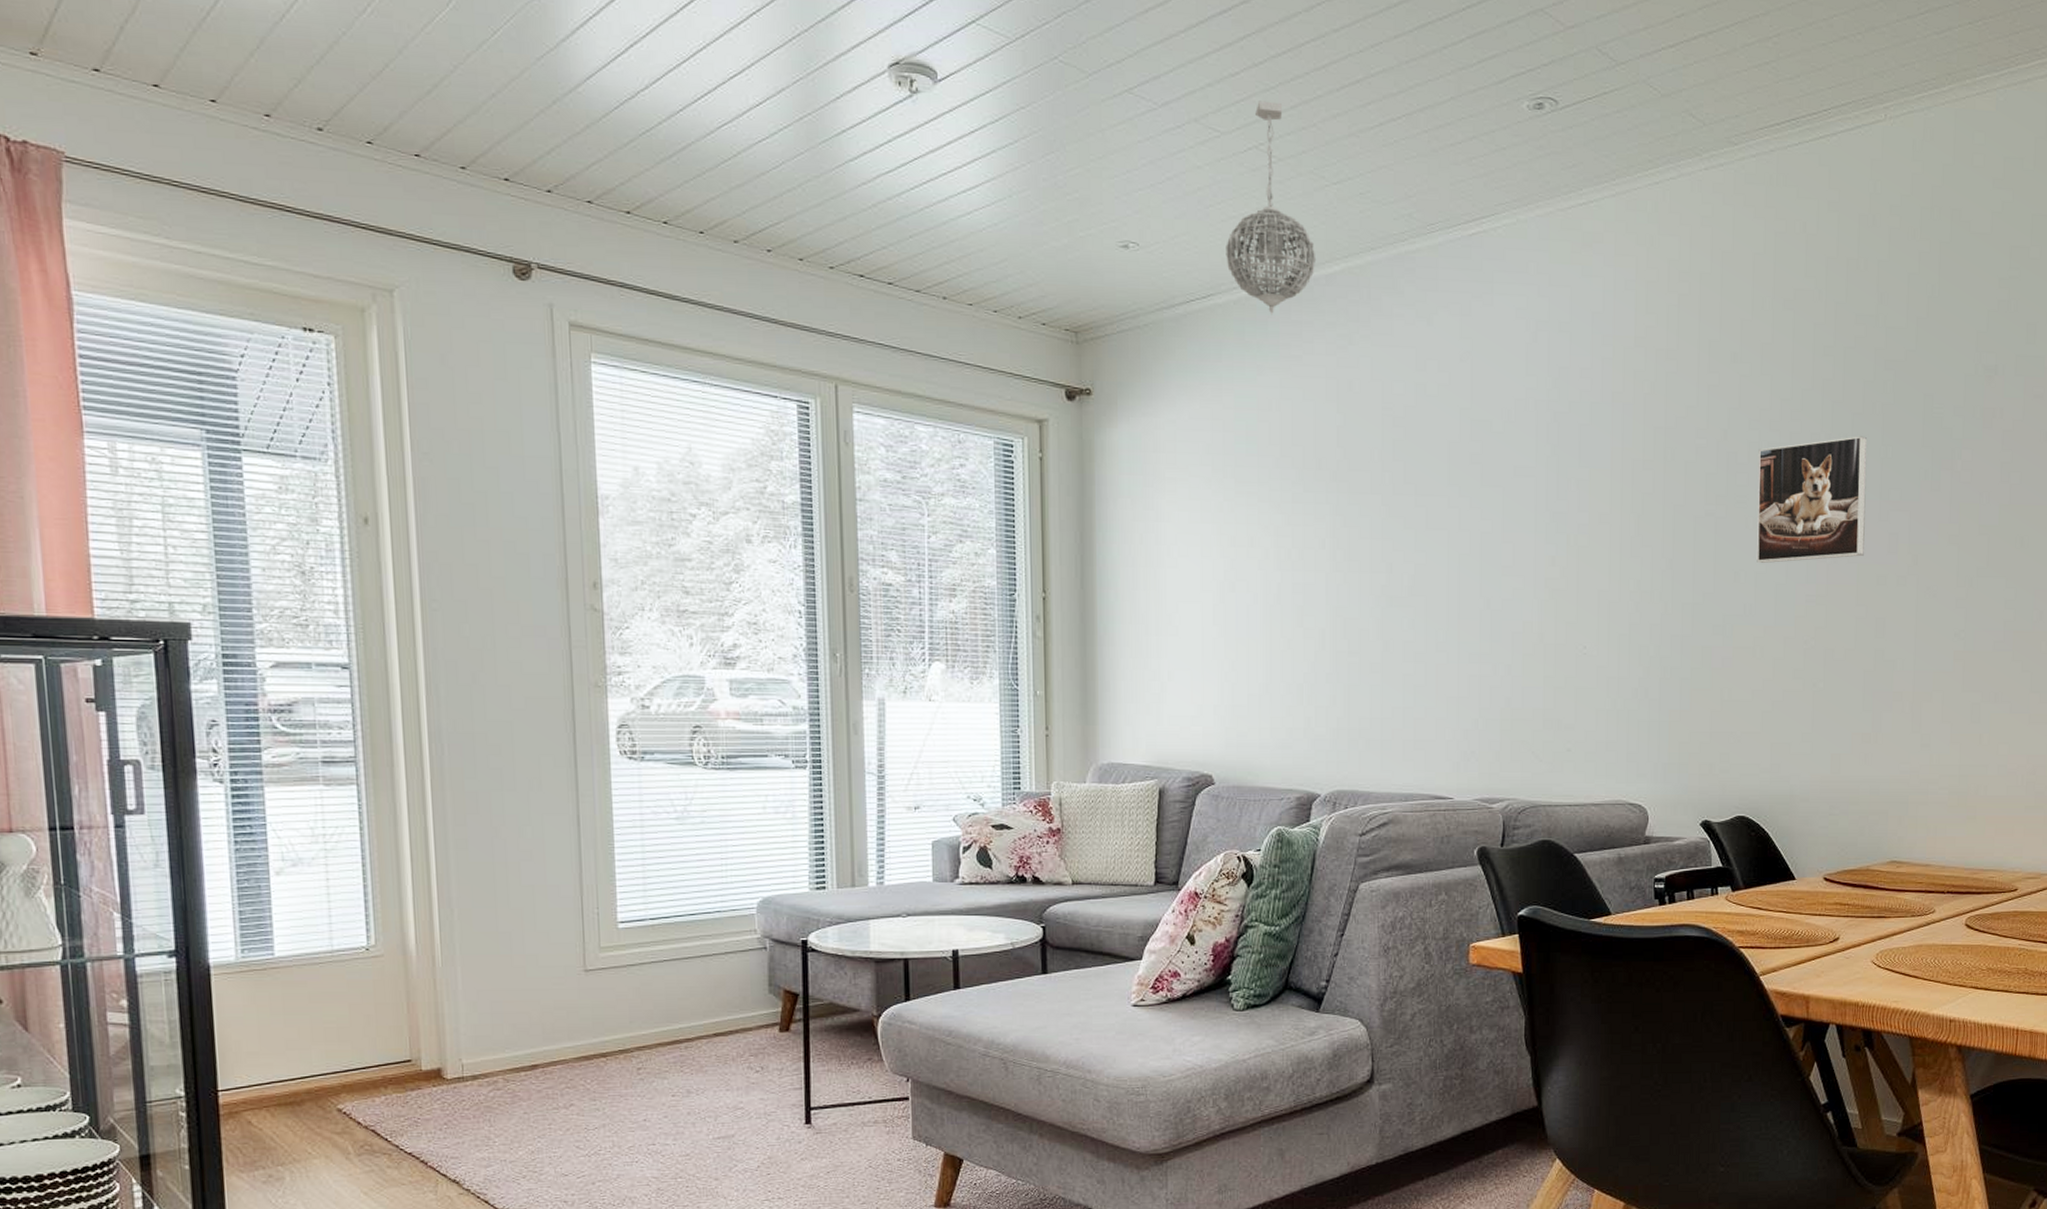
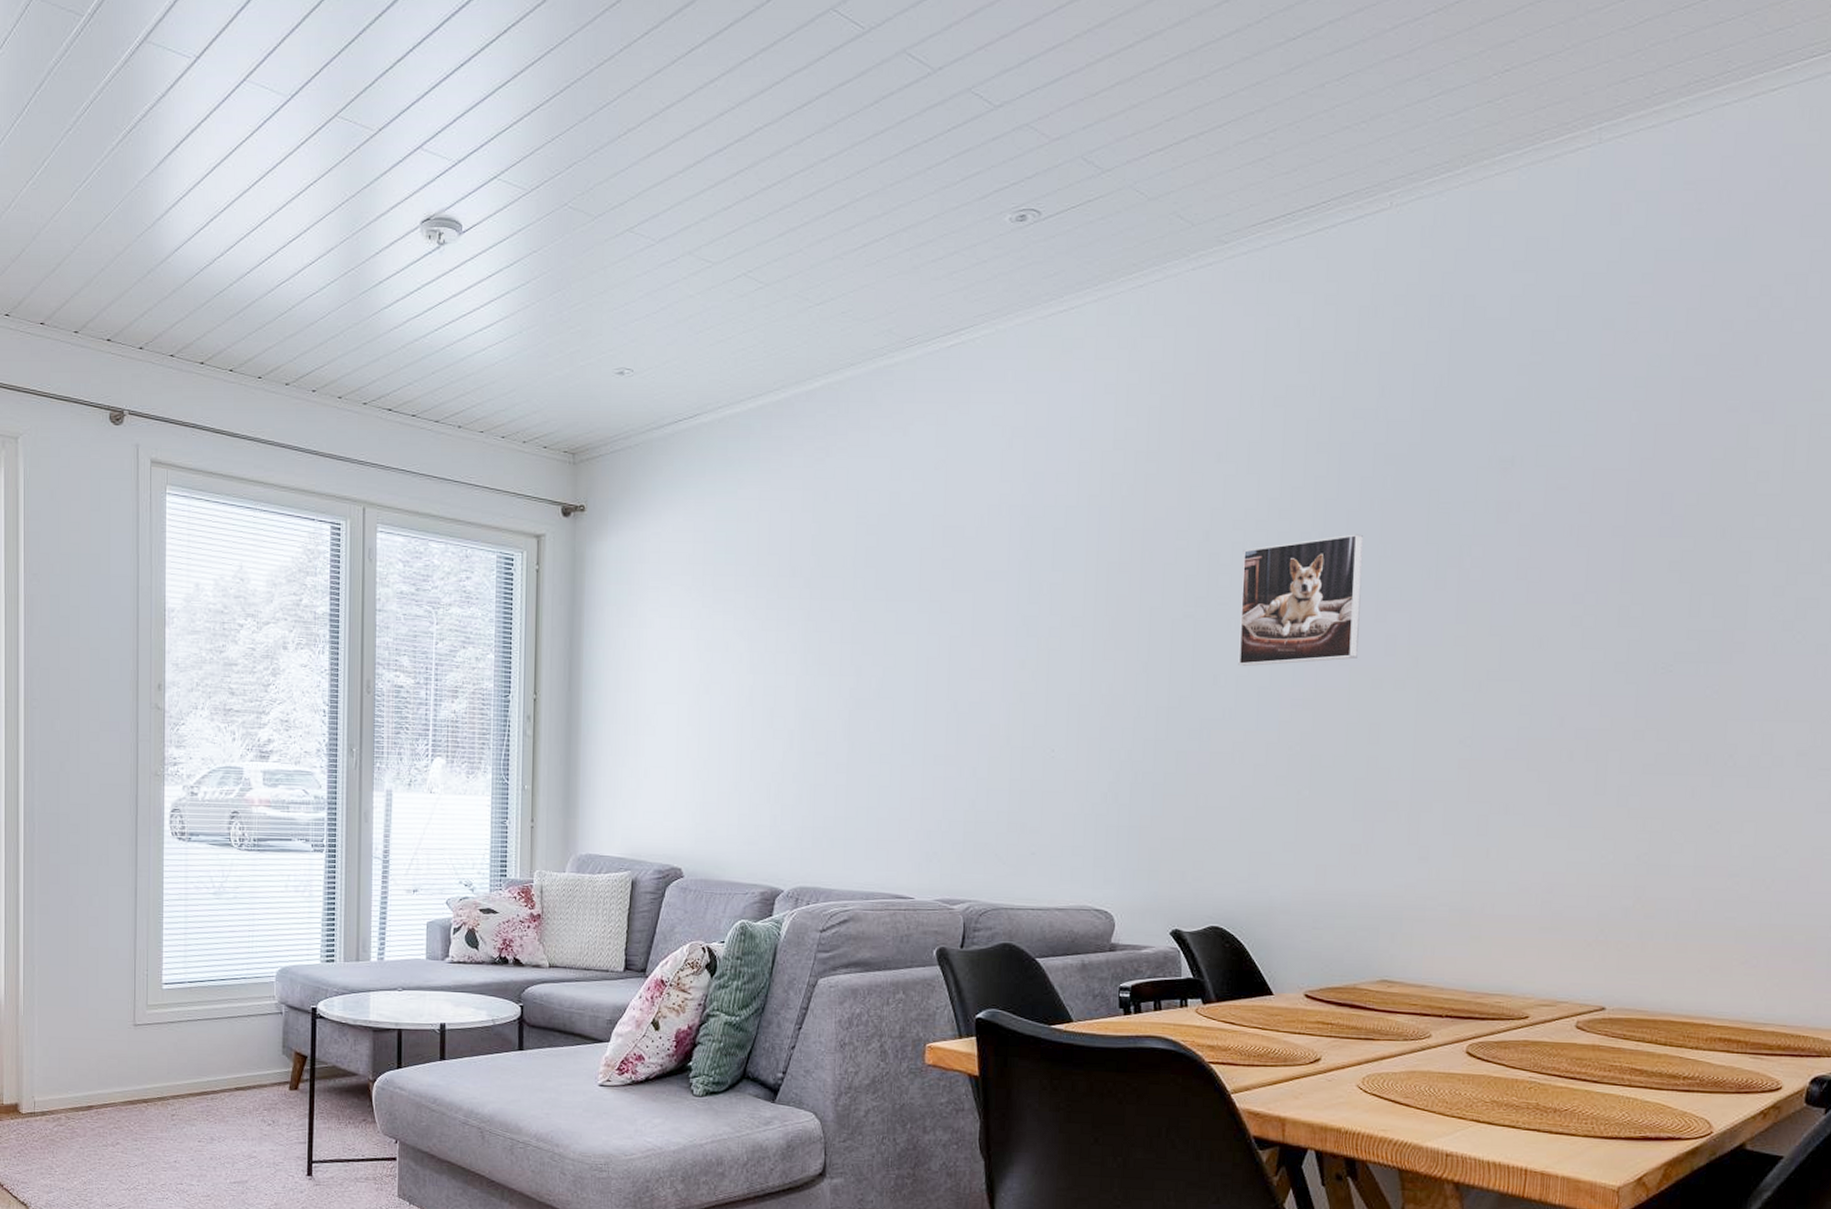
pendant light: present [1226,100,1317,316] -> none [713,231,798,432]

